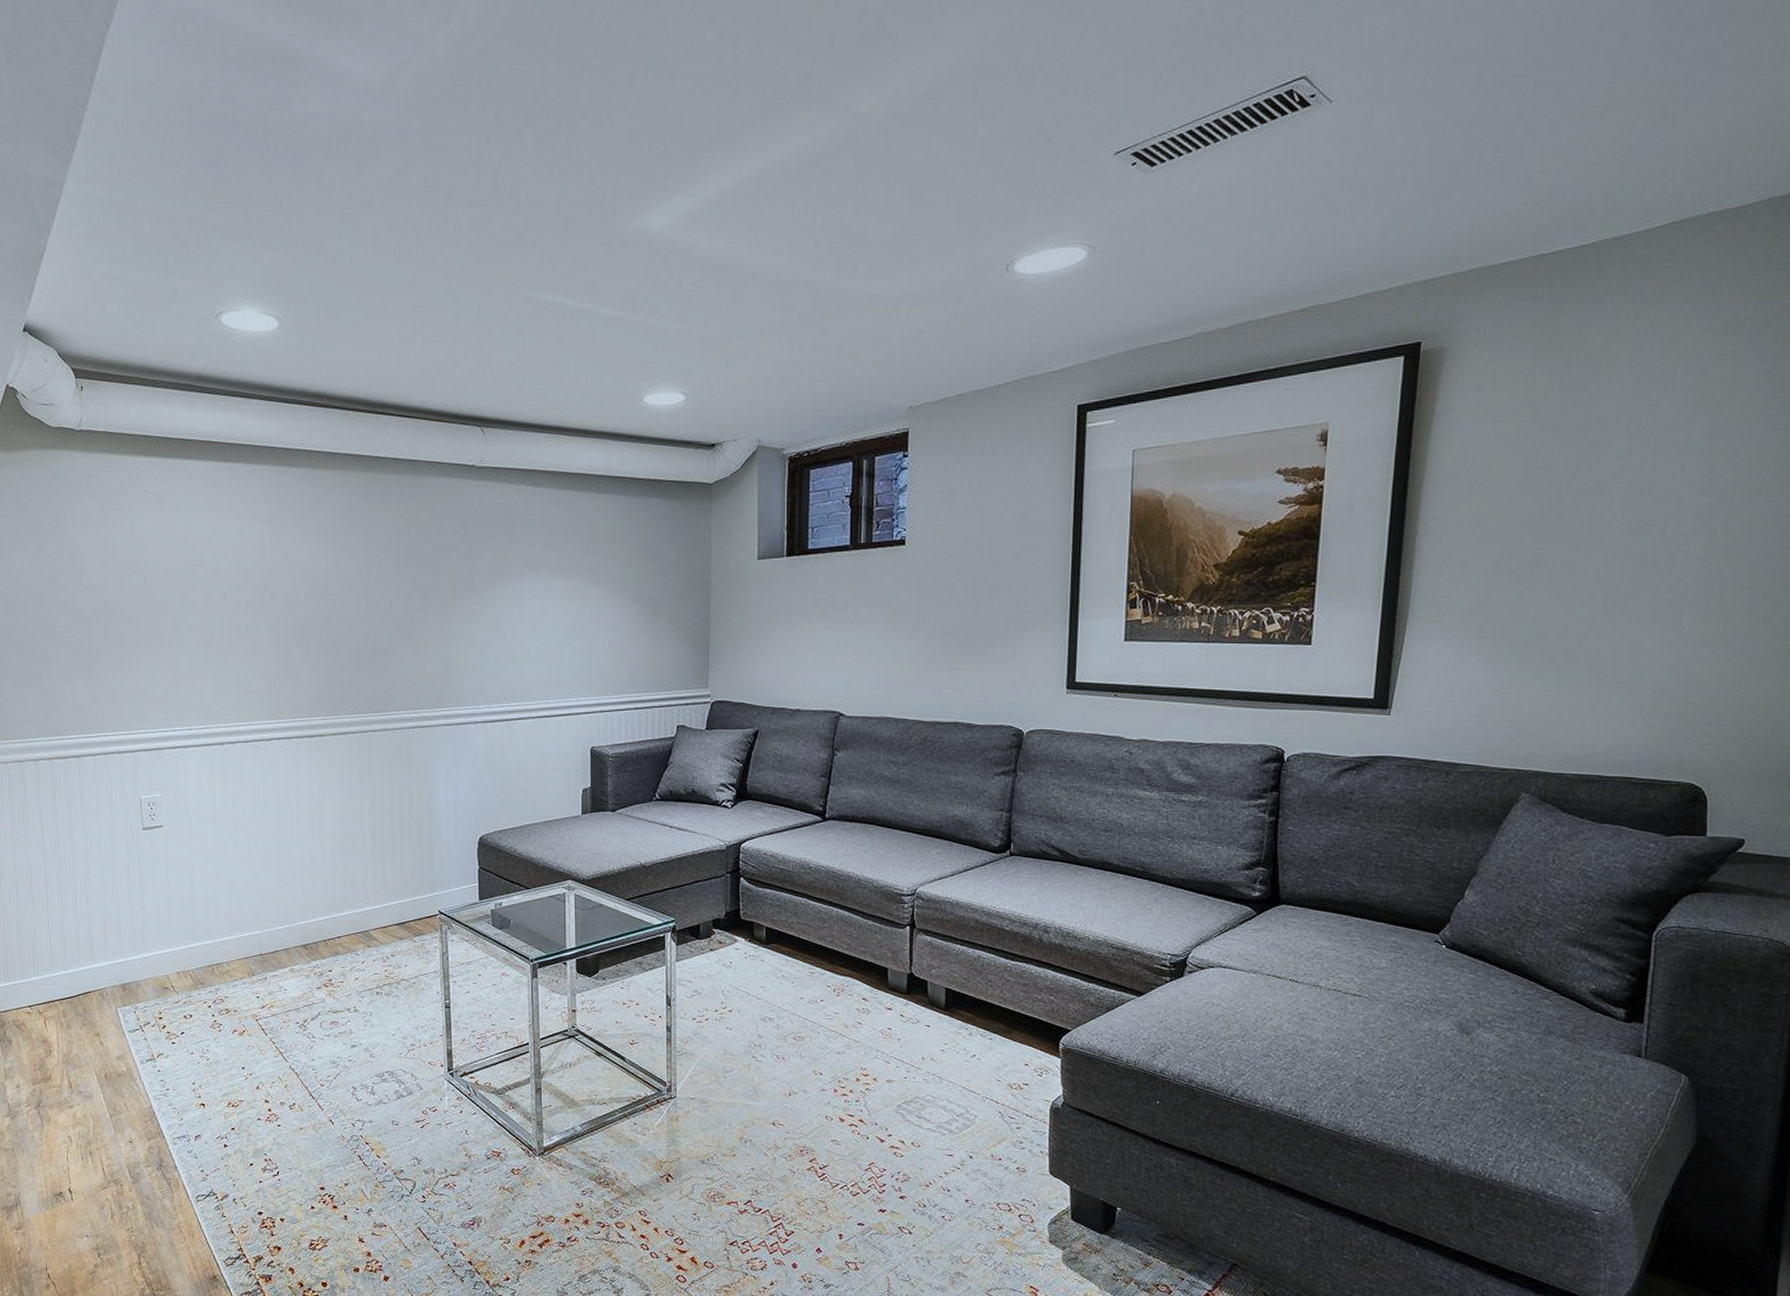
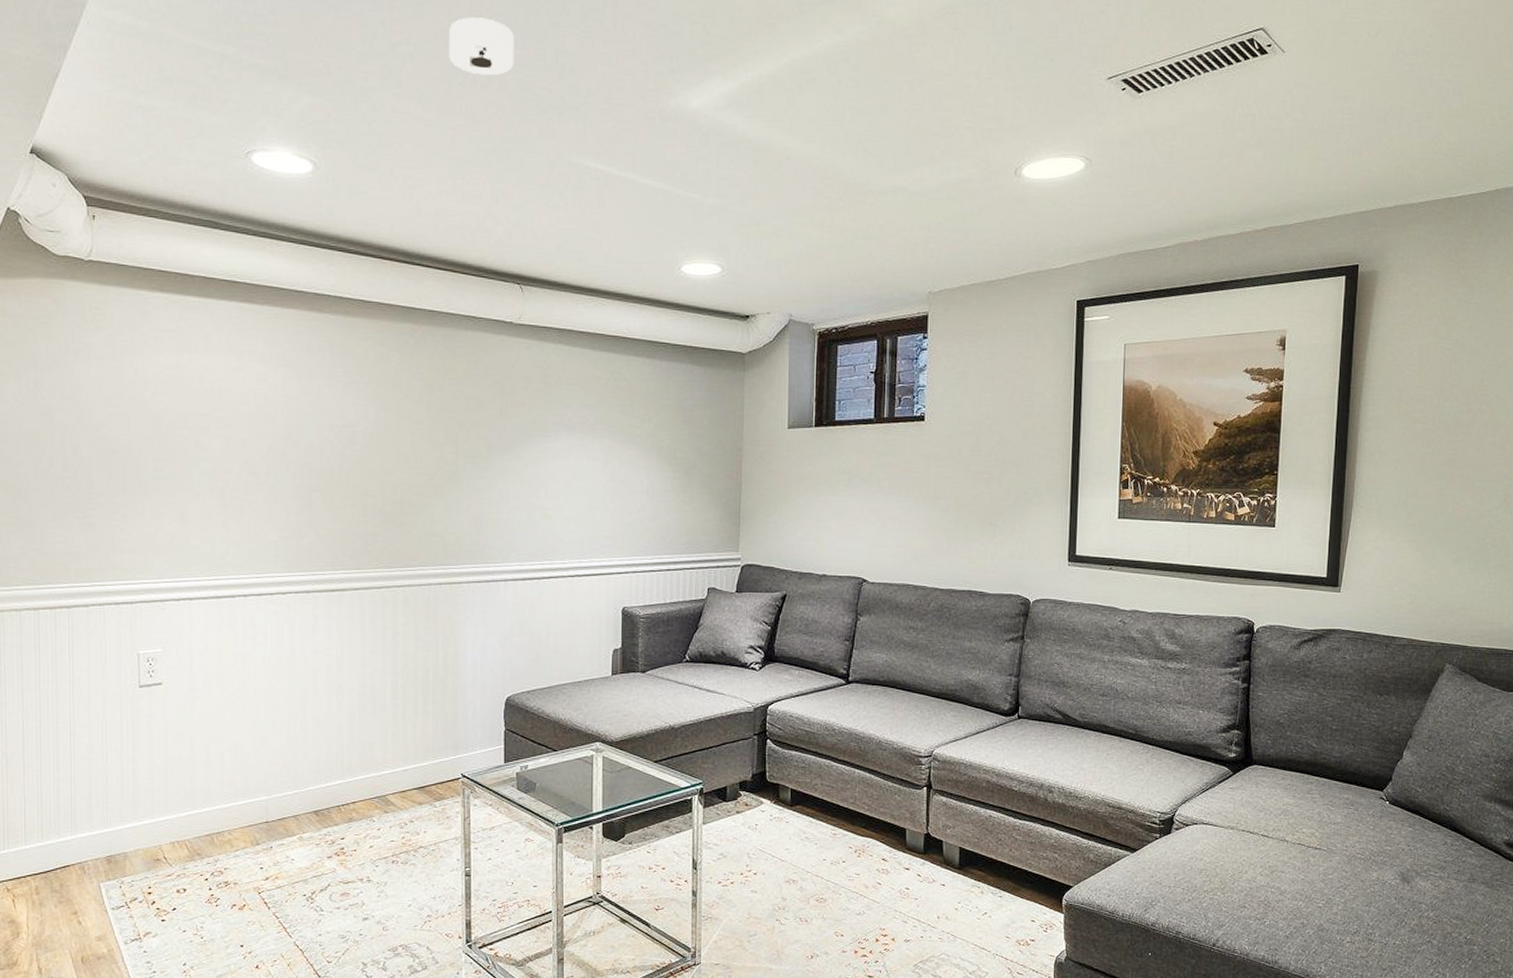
smoke detector: none [403,156,469,216] -> present [449,17,514,76]

